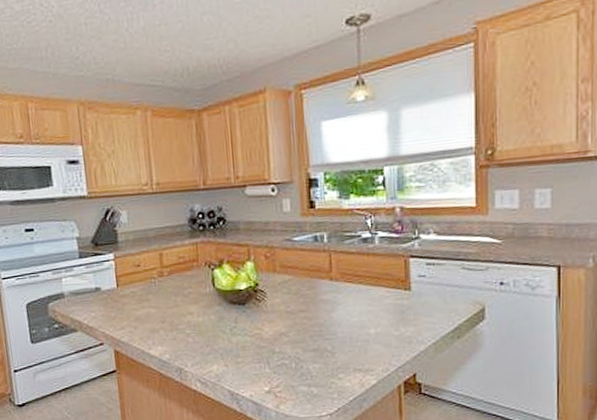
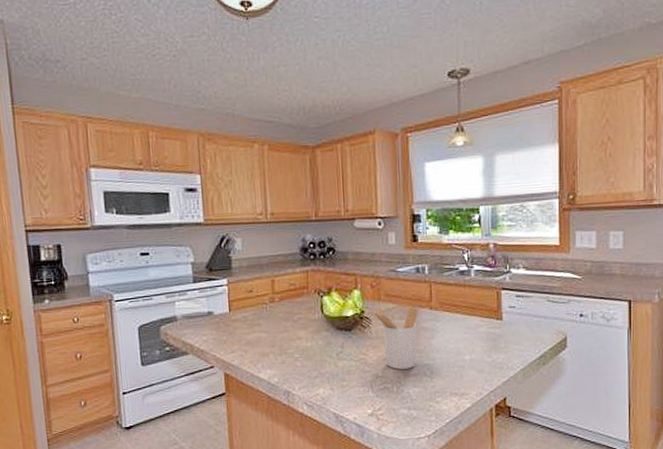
utensil holder: none [267,278,318,345] -> present [372,307,419,370]

